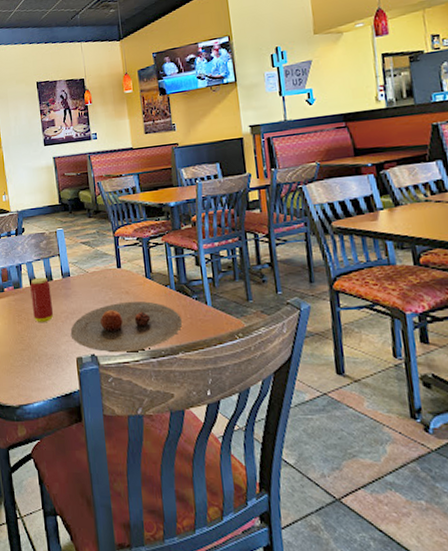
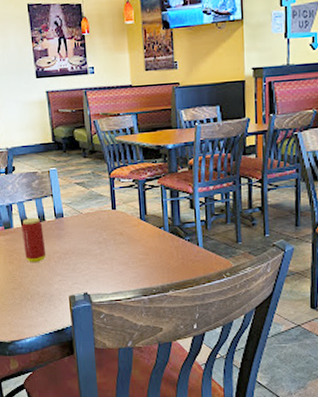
plate: present [70,301,183,353] -> none [63,242,174,291]

